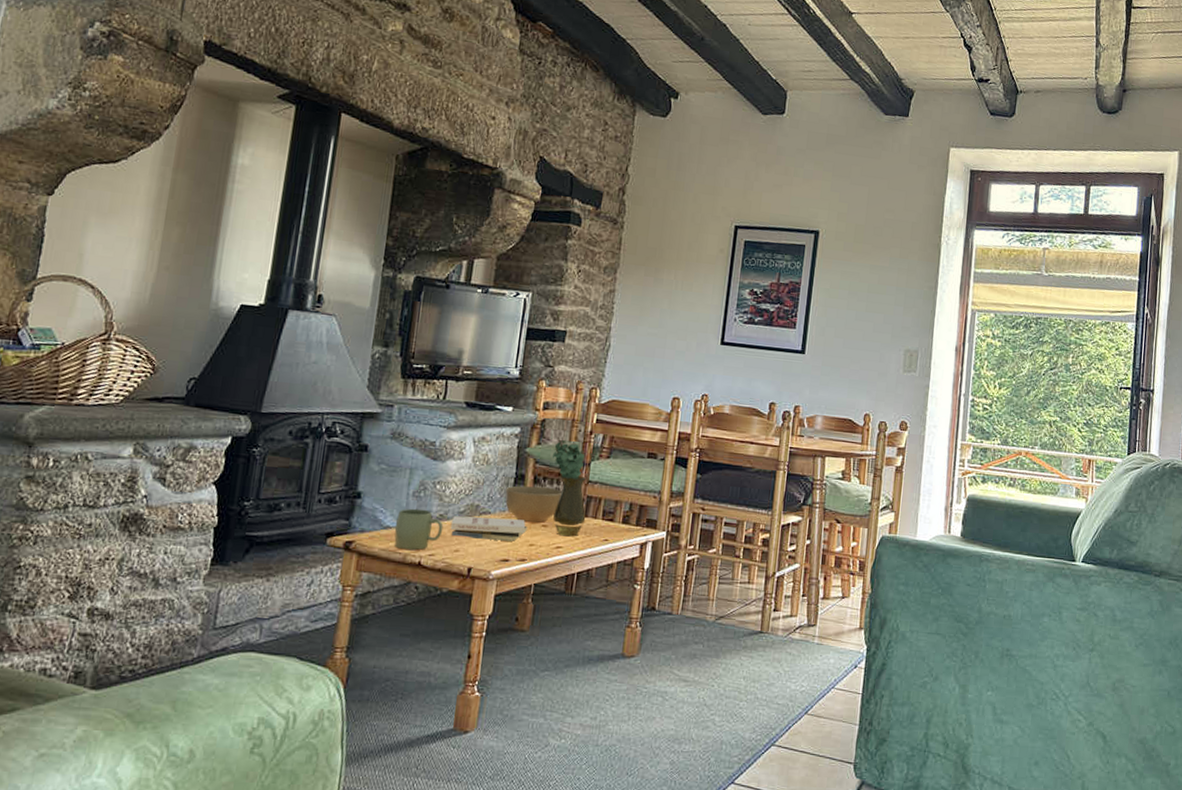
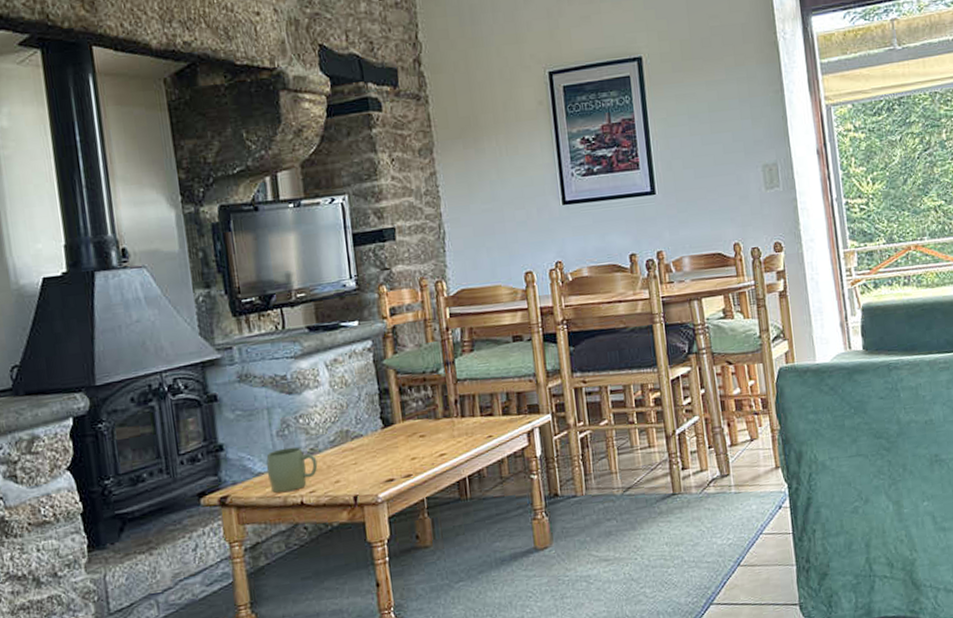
books: present [450,516,528,541] -> none [324,435,405,468]
bowl: present [505,485,563,523] -> none [372,395,433,437]
vase: present [552,437,587,537] -> none [412,342,464,443]

